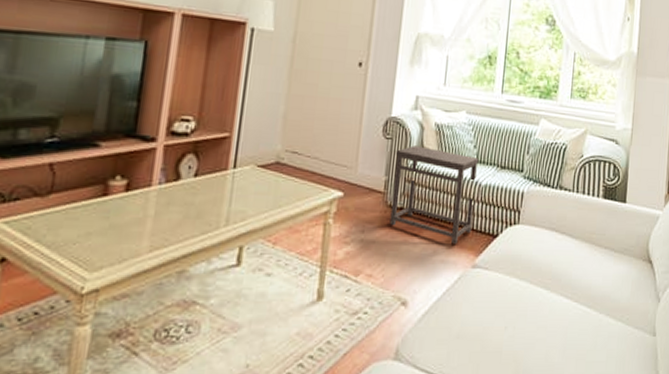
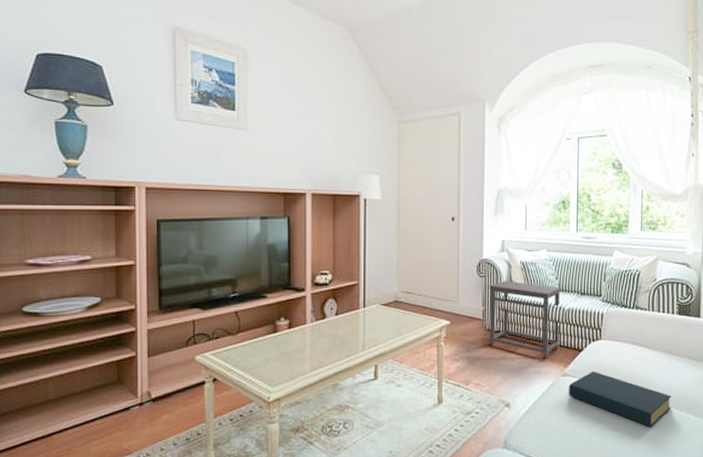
hardback book: none [478,262,591,333] -> present [569,371,671,428]

